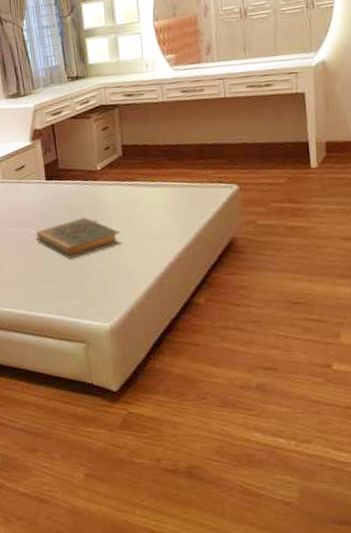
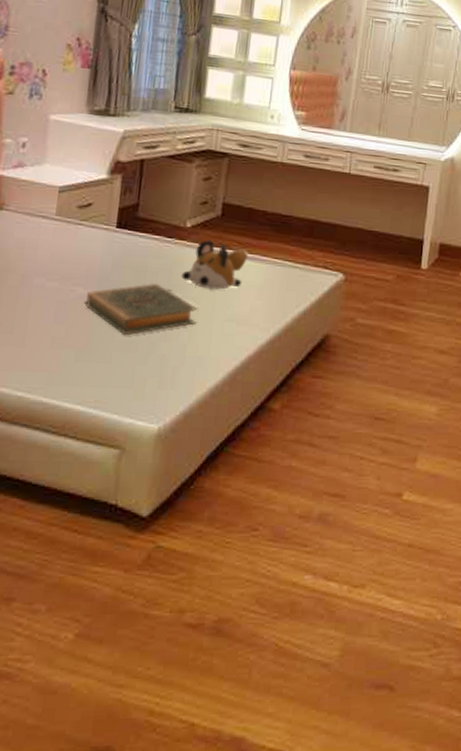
plush toy: none [102,176,152,216] -> present [181,240,248,290]

